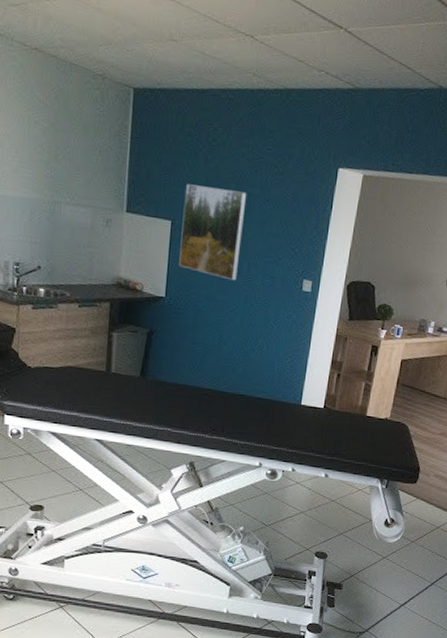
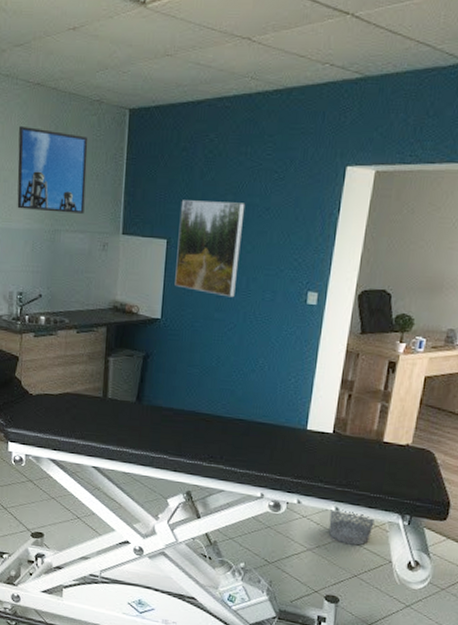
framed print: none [13,89,91,188] -> present [17,125,88,214]
wastebasket: none [319,475,360,507] -> present [328,509,376,546]

